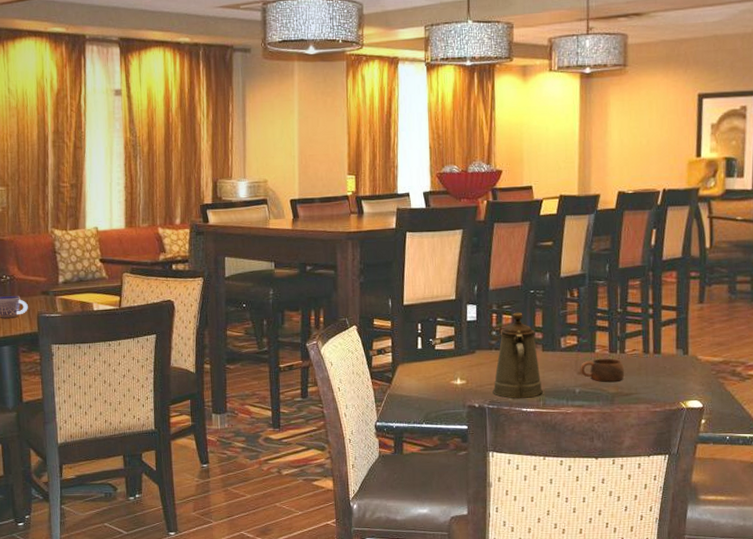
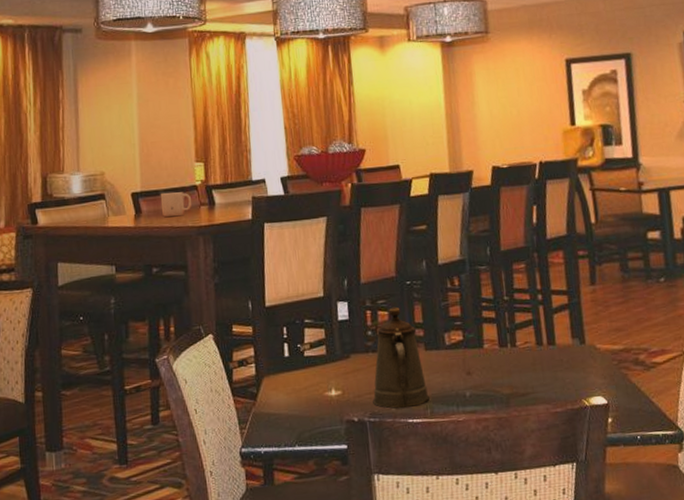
mug: none [315,200,344,223] -> present [160,192,192,217]
cup: present [580,358,625,383] -> none [468,353,519,383]

